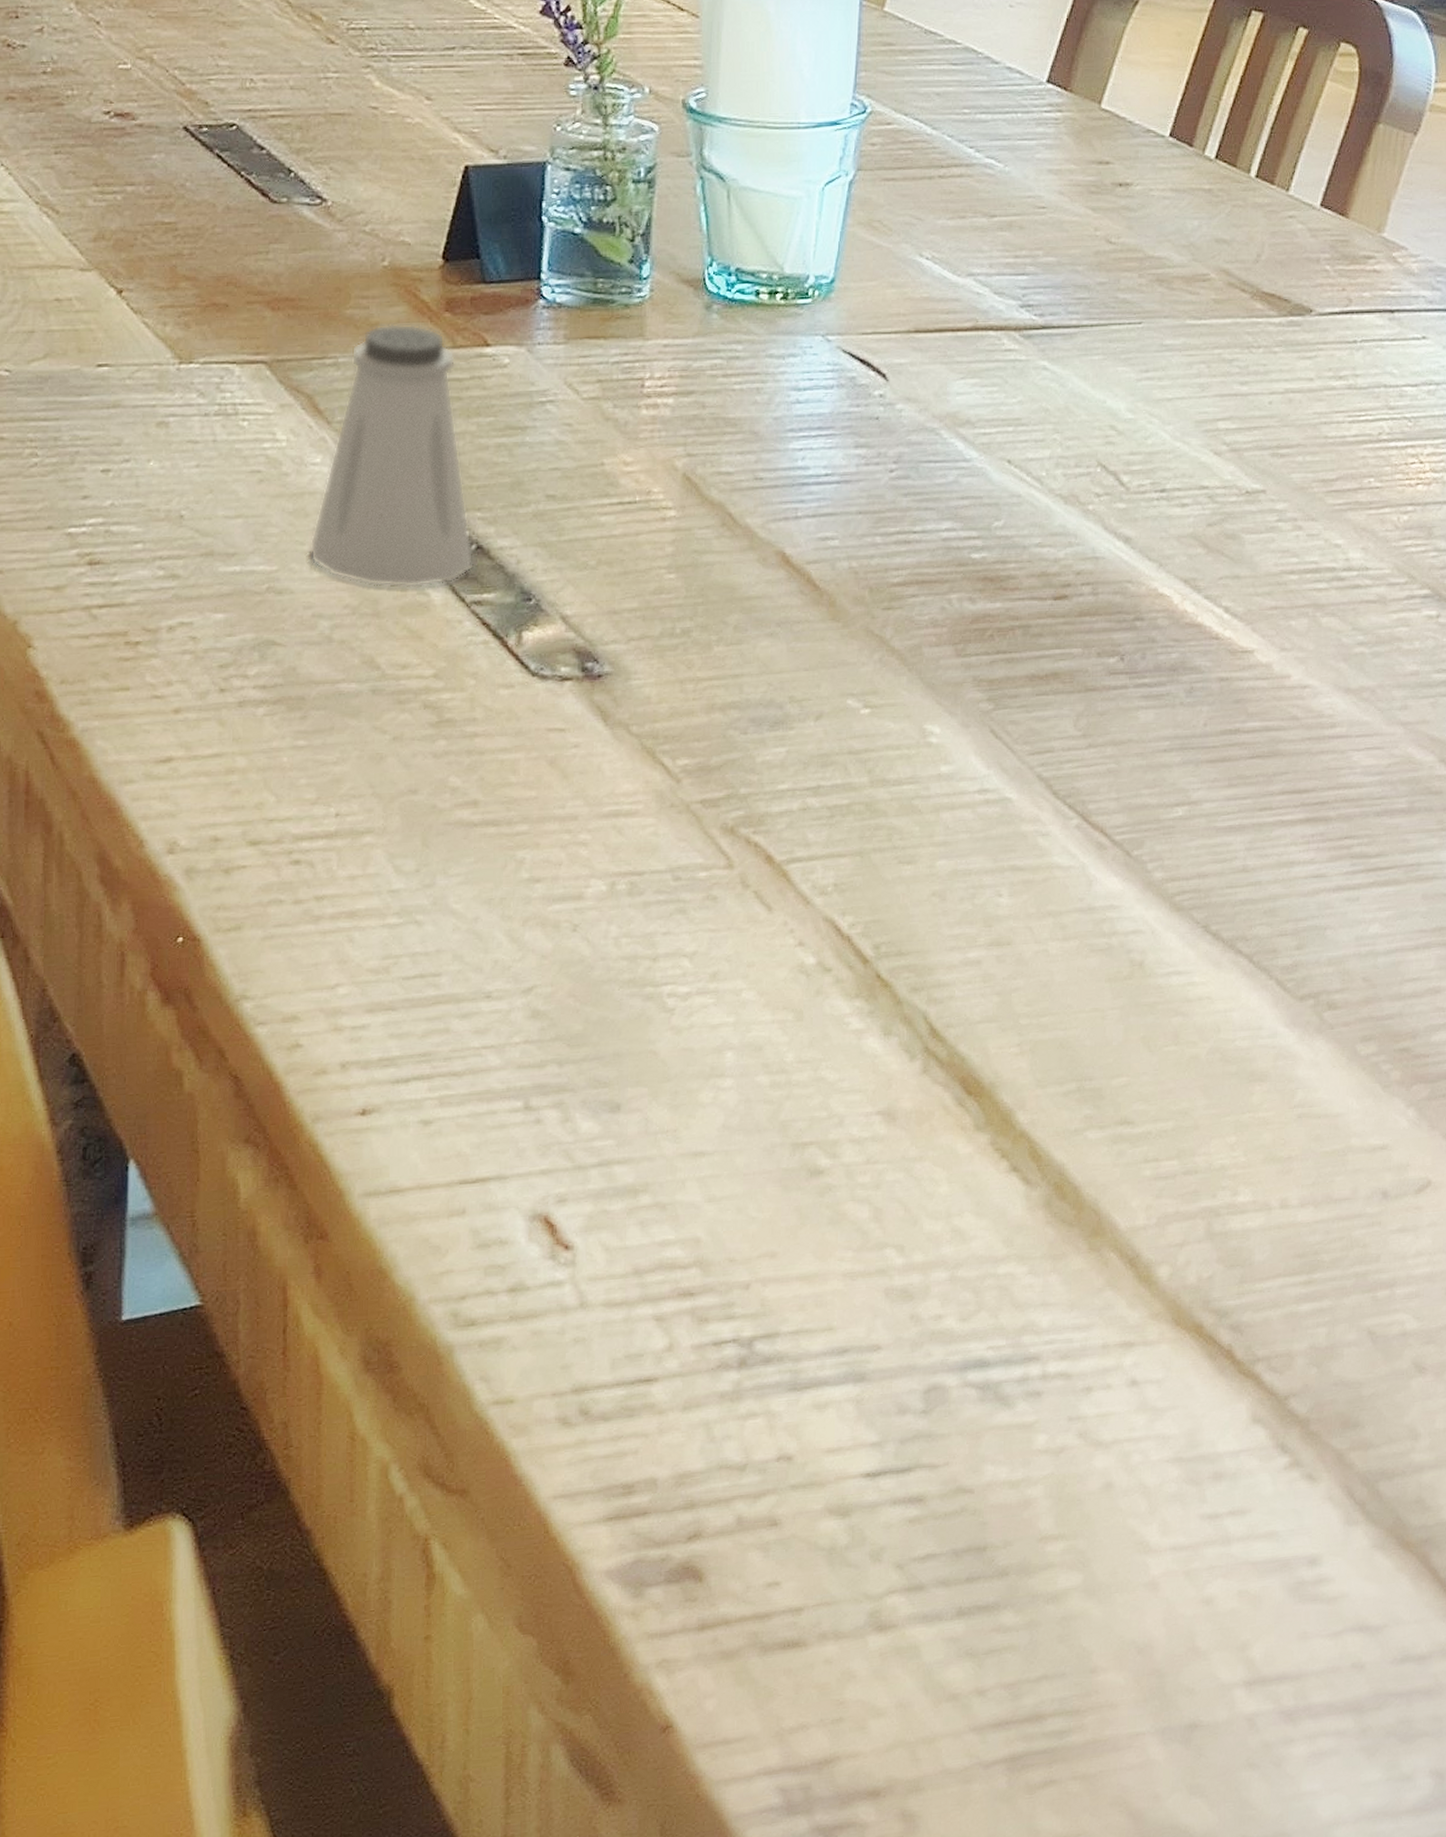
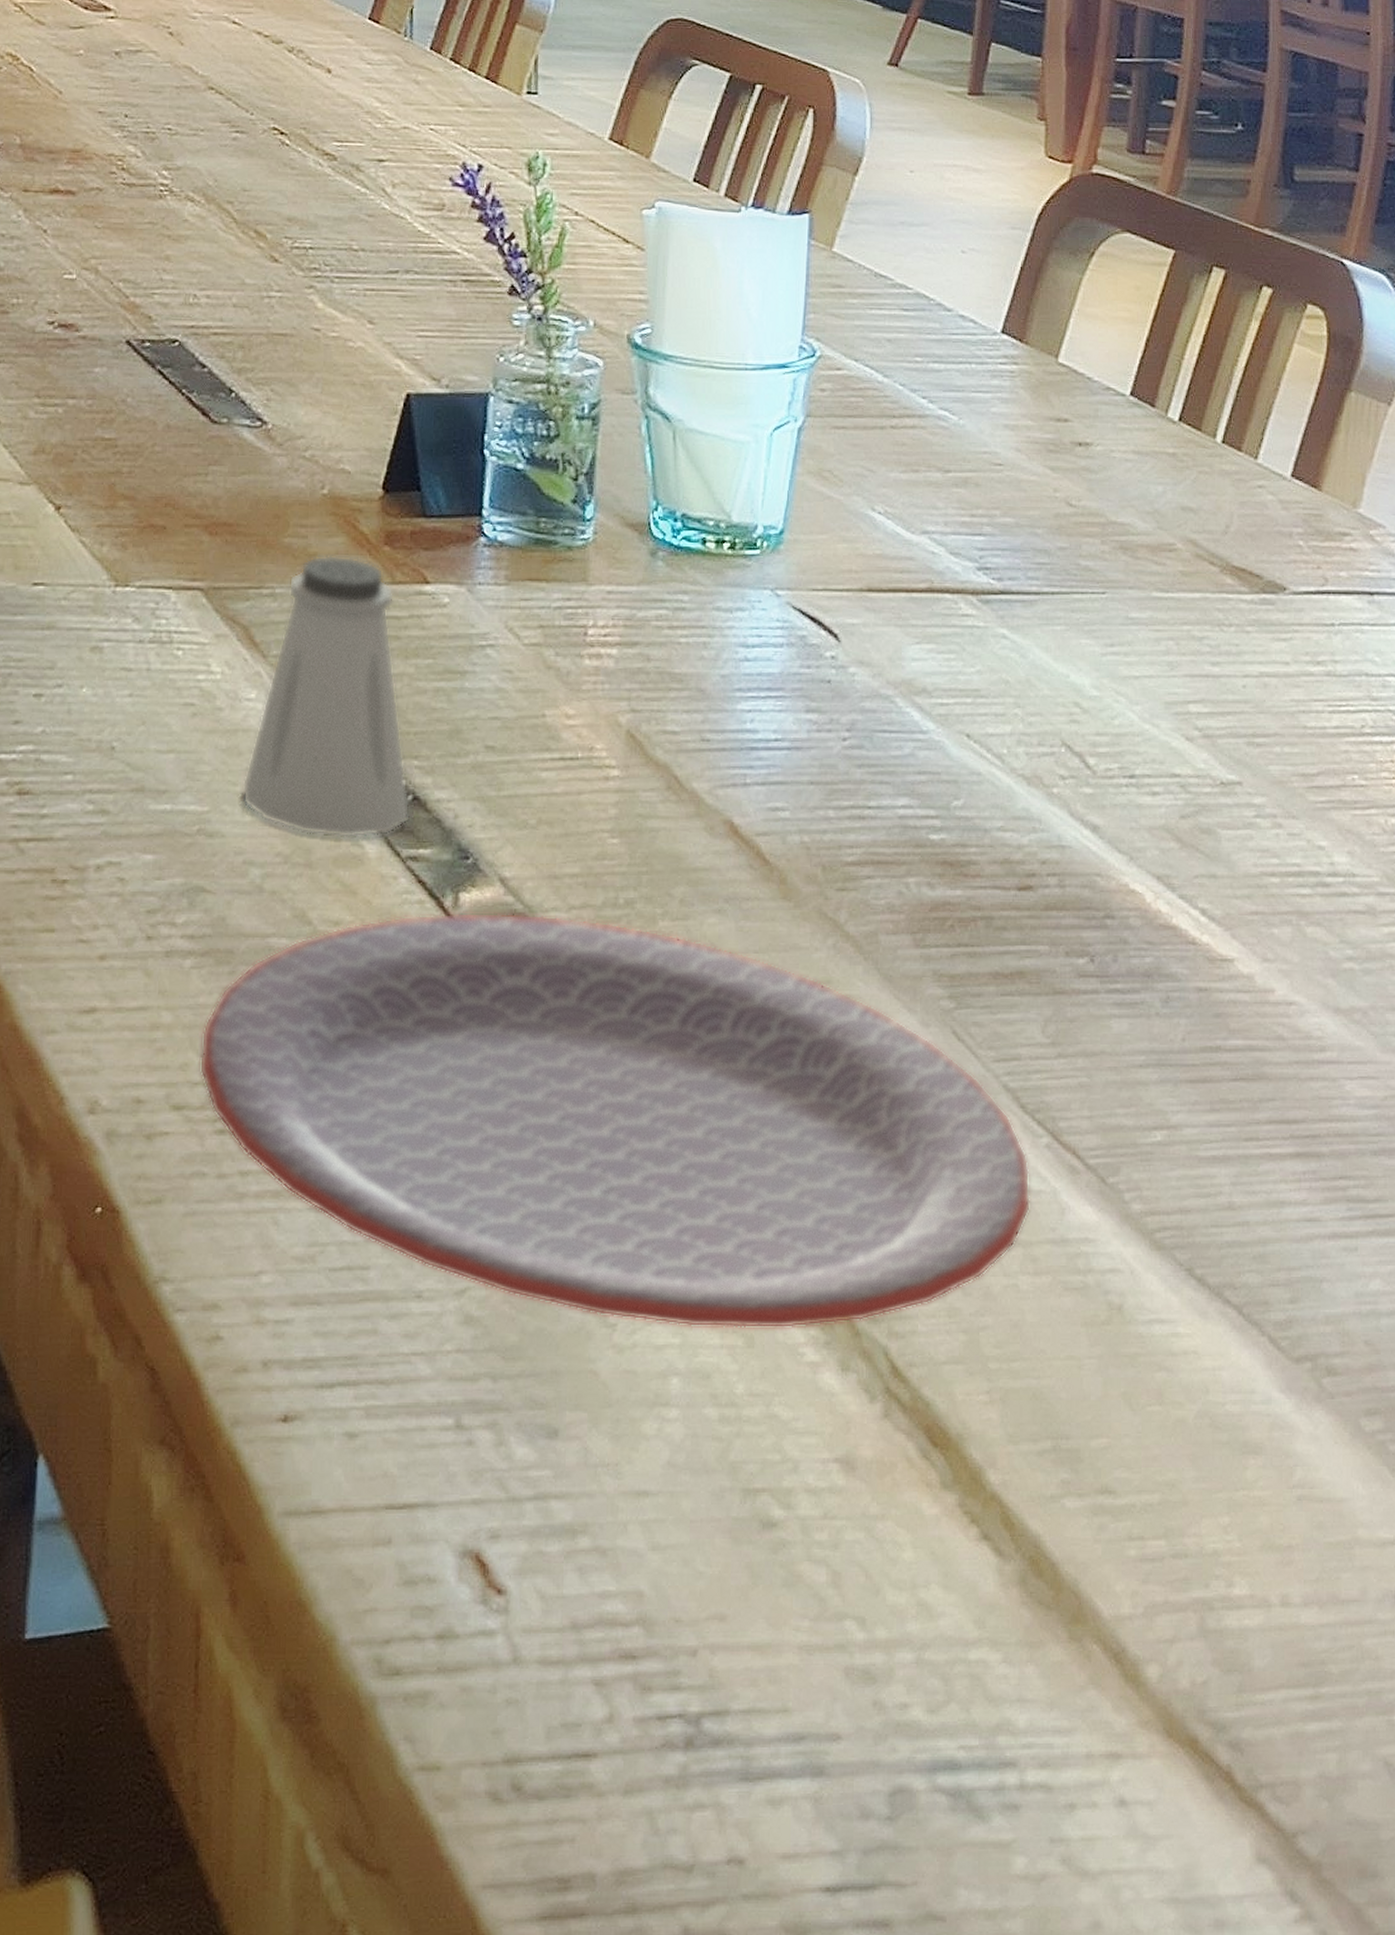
plate: none [274,647,1062,1007] -> present [199,912,1031,1329]

